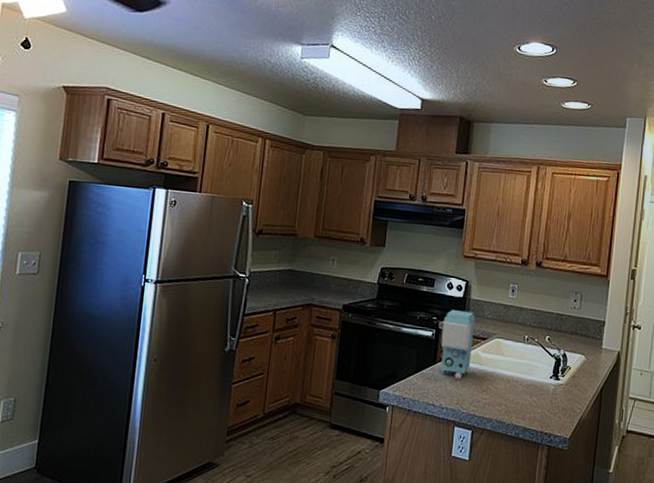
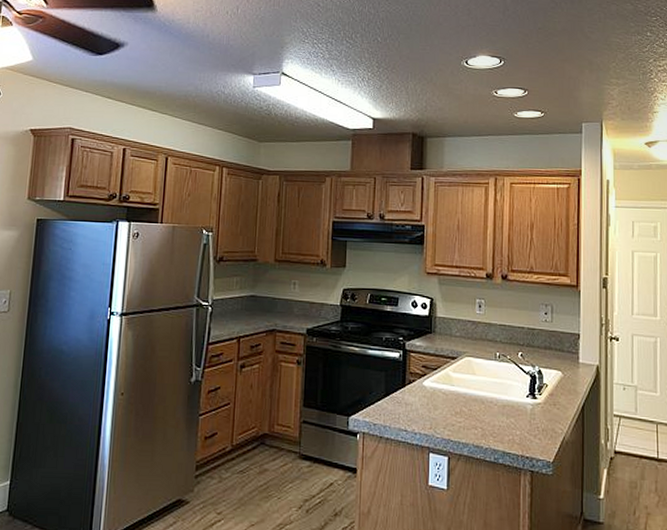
dispenser: present [439,310,475,381] -> none [409,329,442,403]

